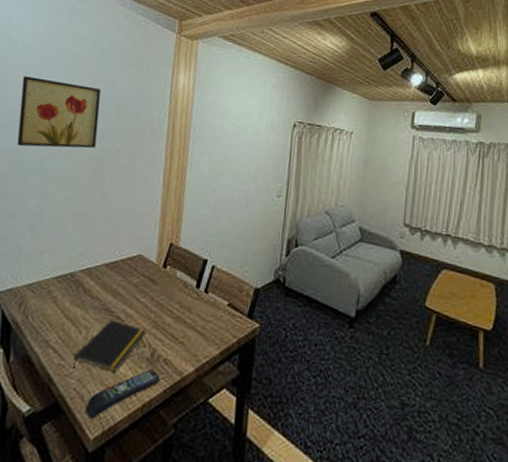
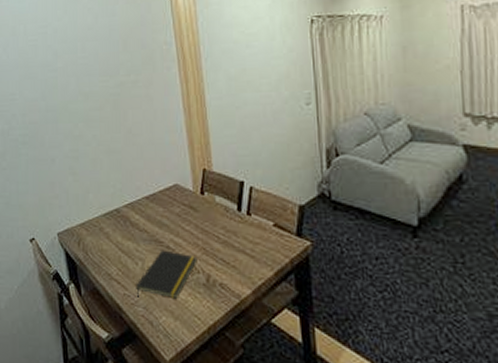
wall art: present [16,76,102,149] -> none [31,21,112,94]
remote control: present [85,369,161,419] -> none [157,294,220,343]

